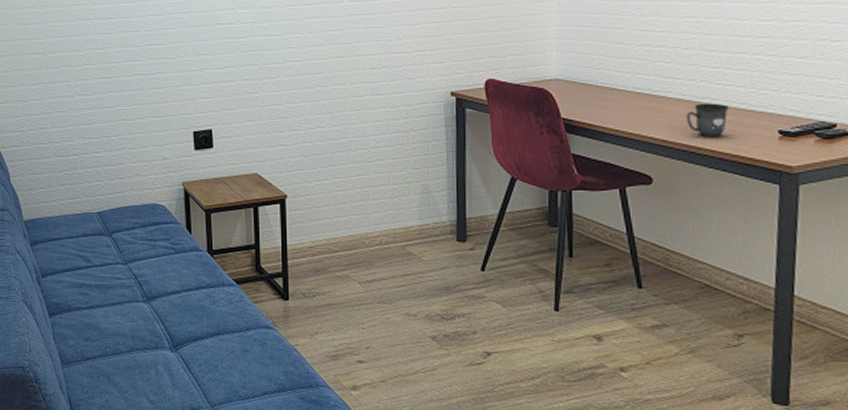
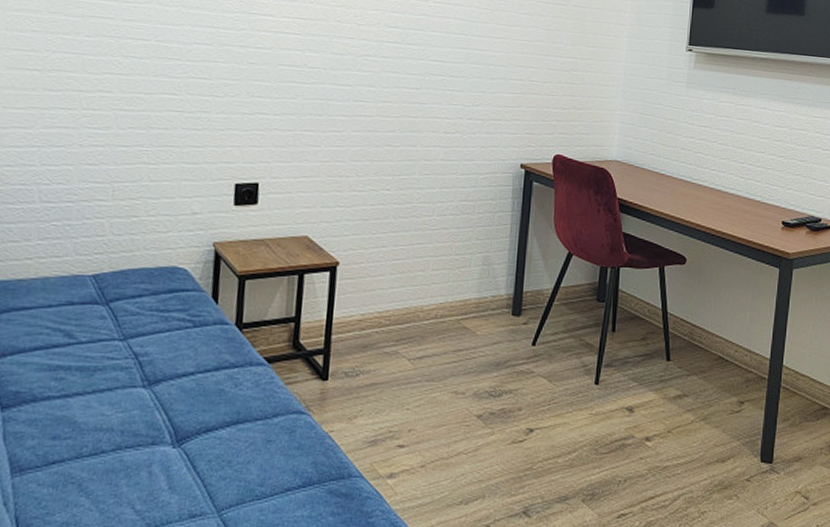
mug: present [686,103,729,138] -> none [716,193,748,225]

